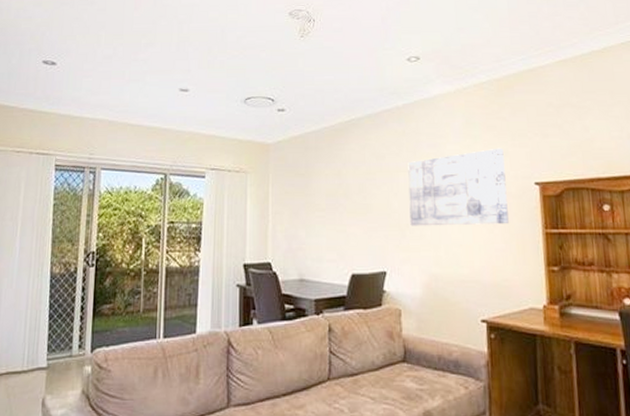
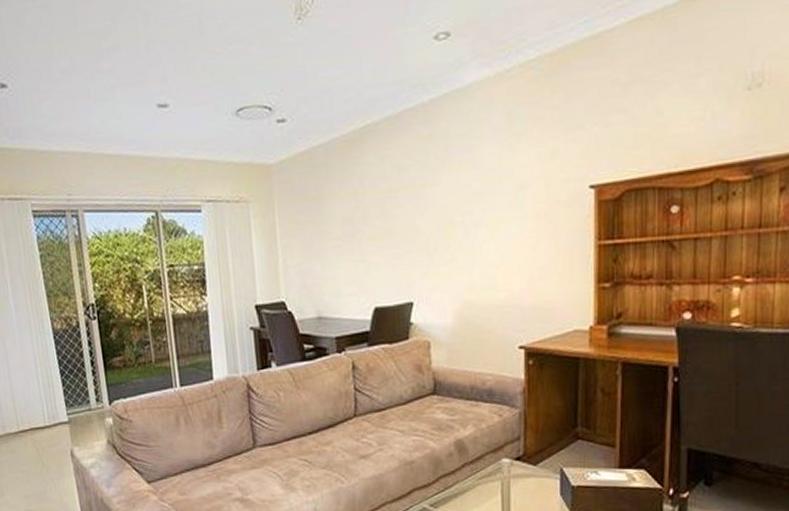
wall art: present [408,148,509,226] -> none [436,145,555,250]

